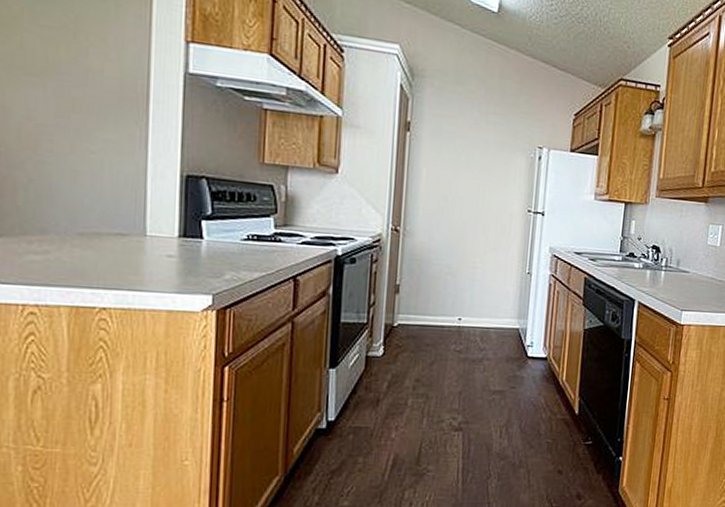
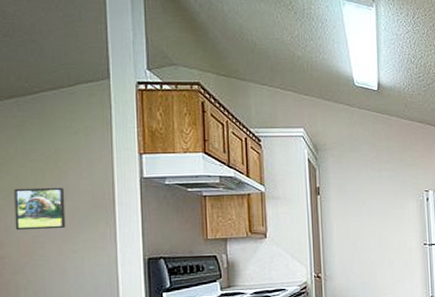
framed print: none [15,59,84,121] -> present [14,187,66,231]

